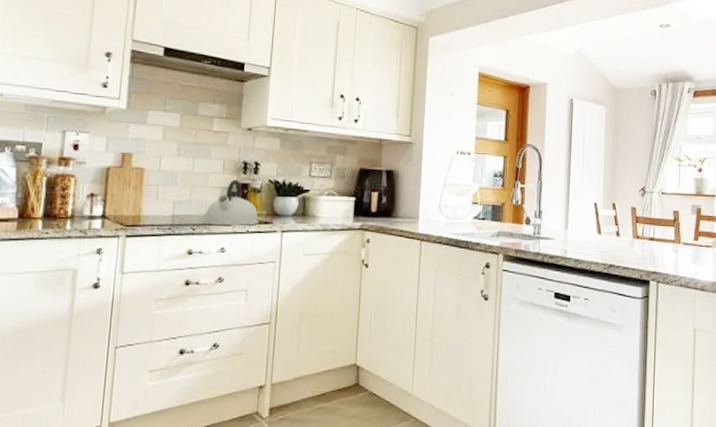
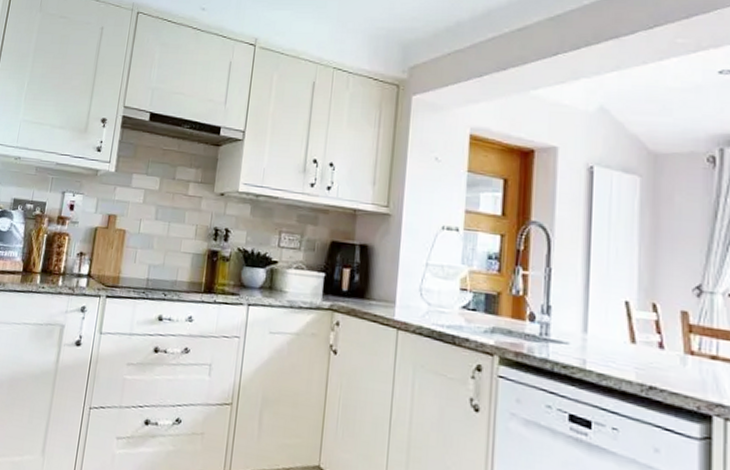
kettle: present [202,179,260,227] -> none [173,245,227,296]

